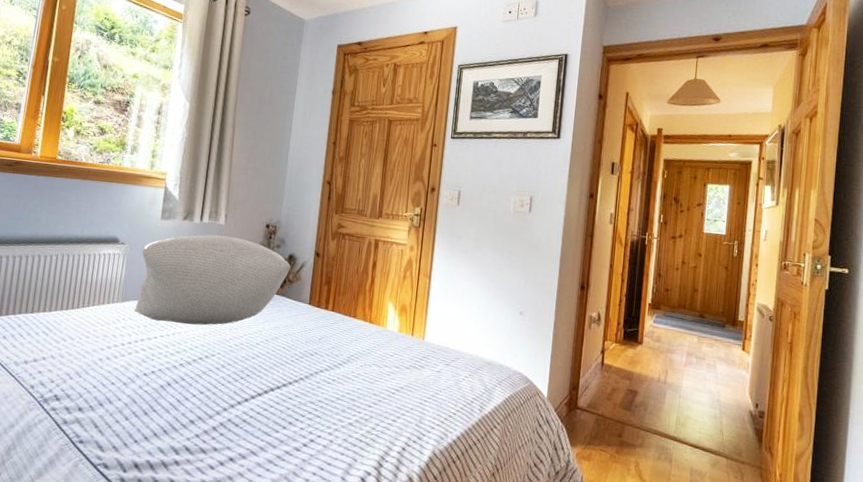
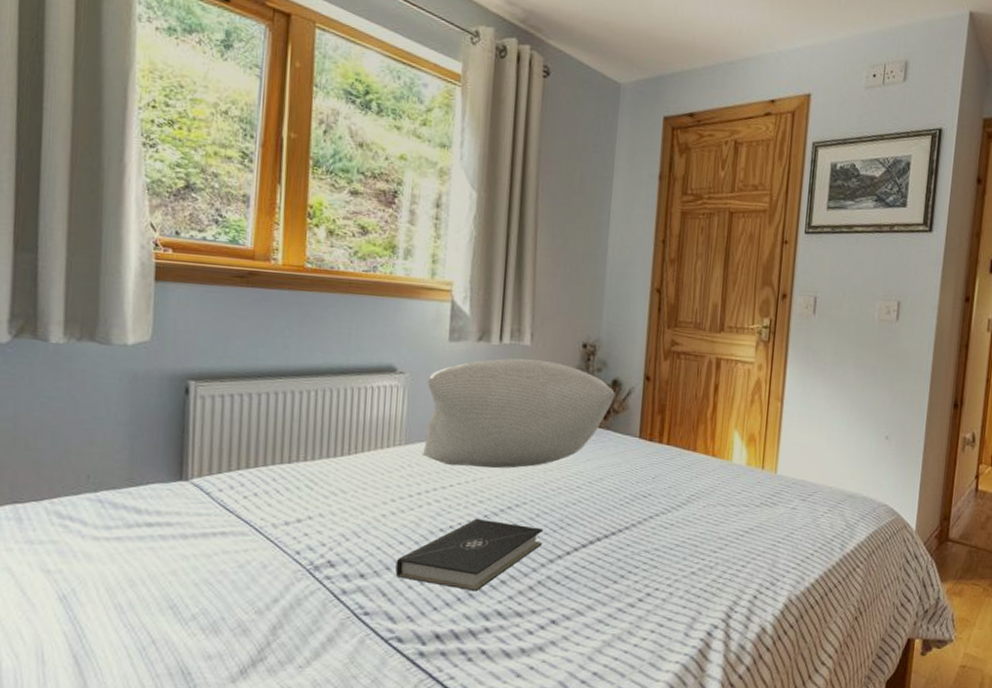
book: none [106,366,227,429] -> present [395,518,543,592]

